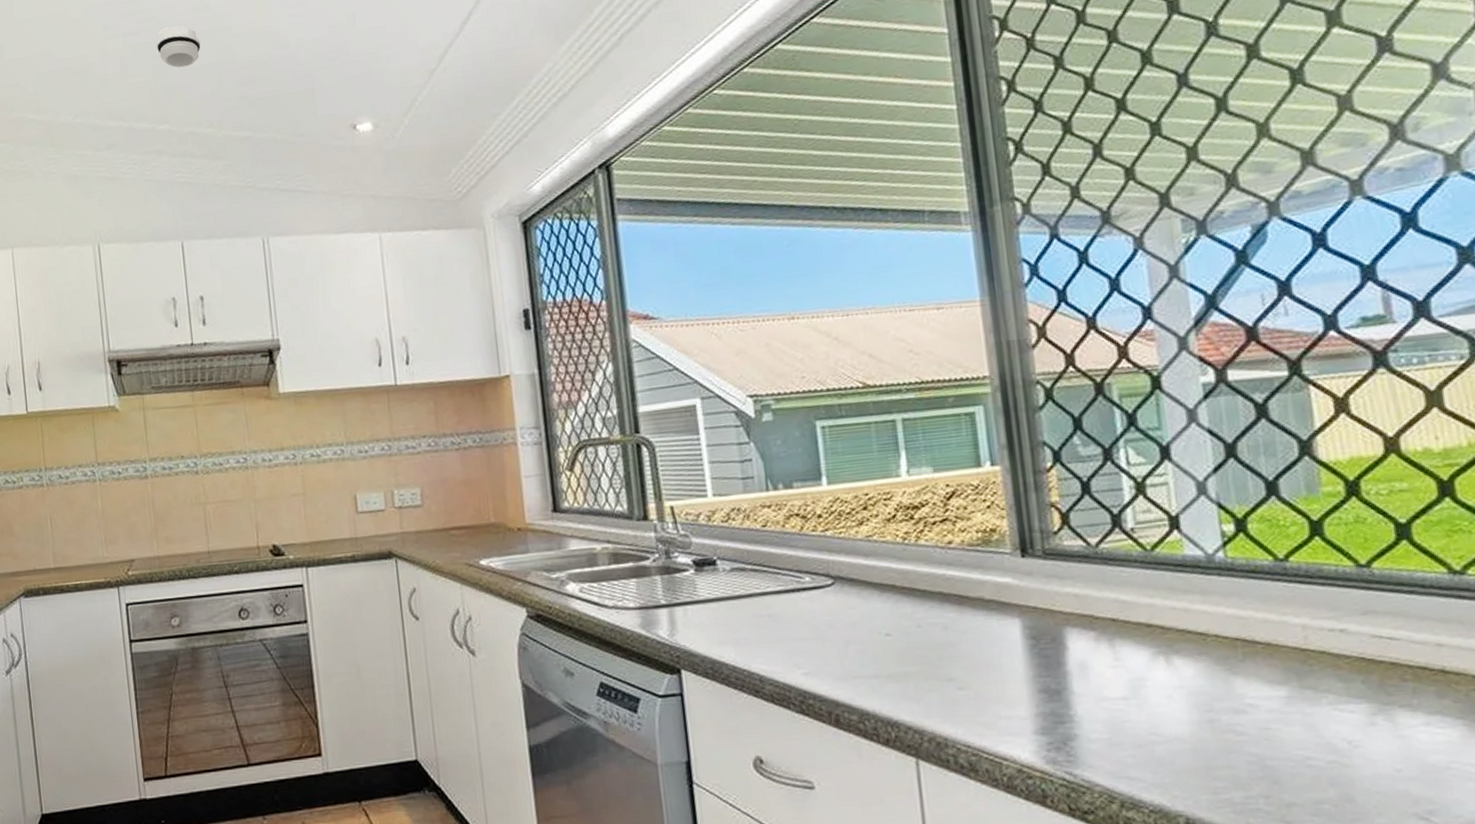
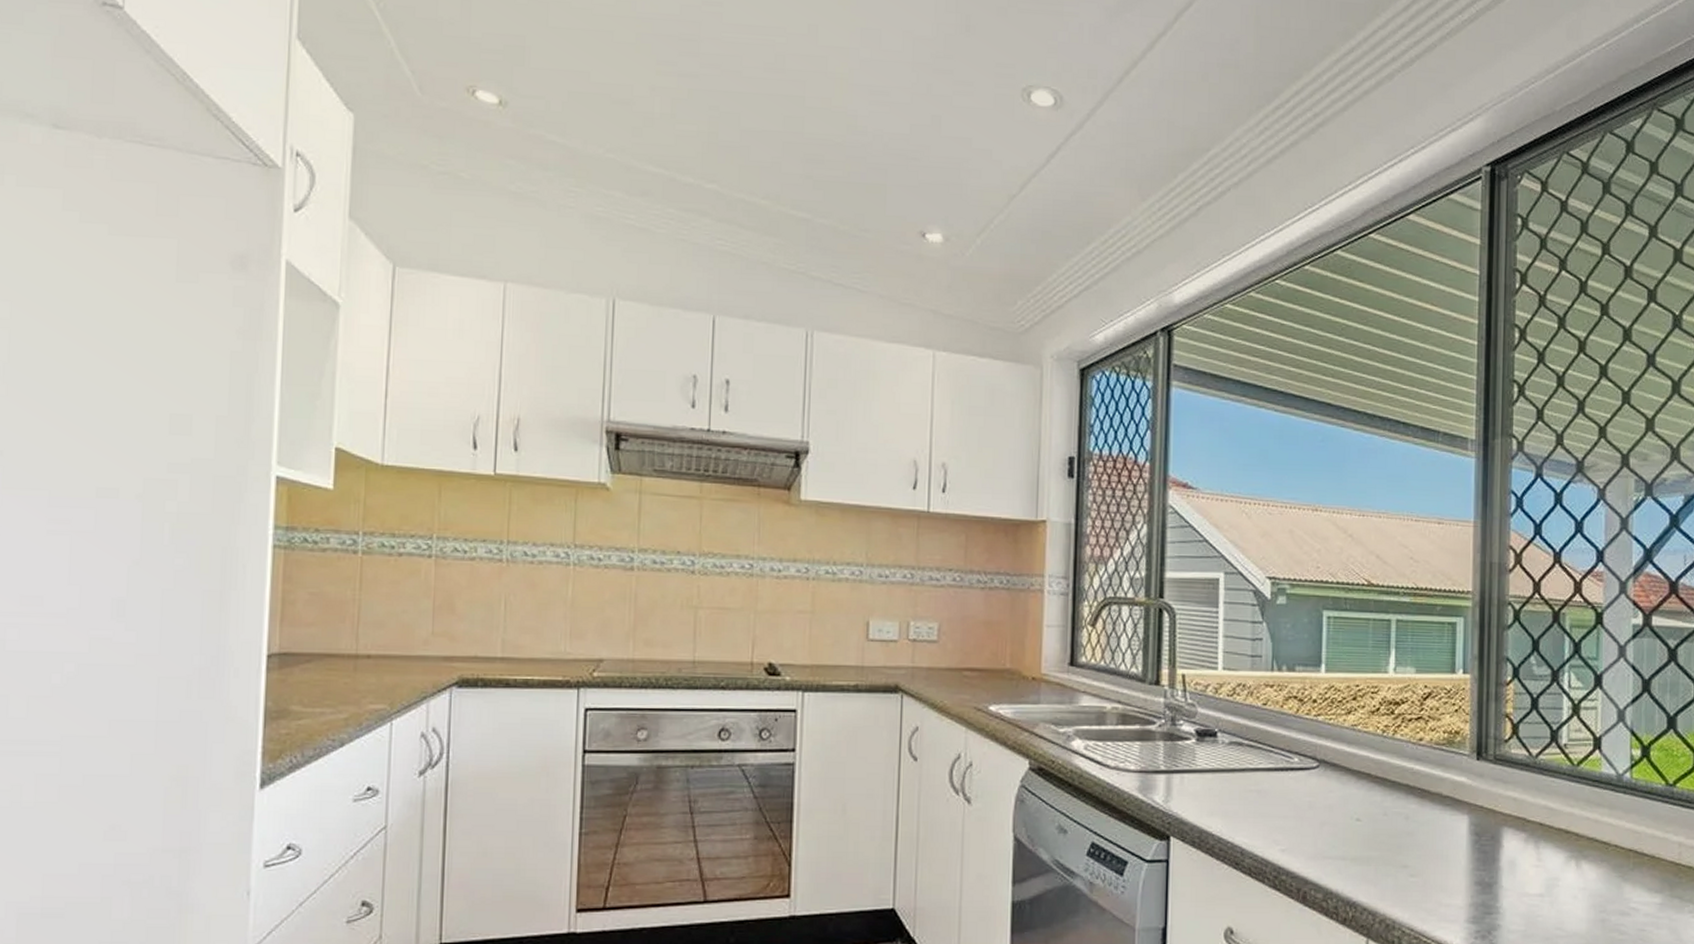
smoke detector: present [156,25,201,68] -> none [717,79,768,128]

